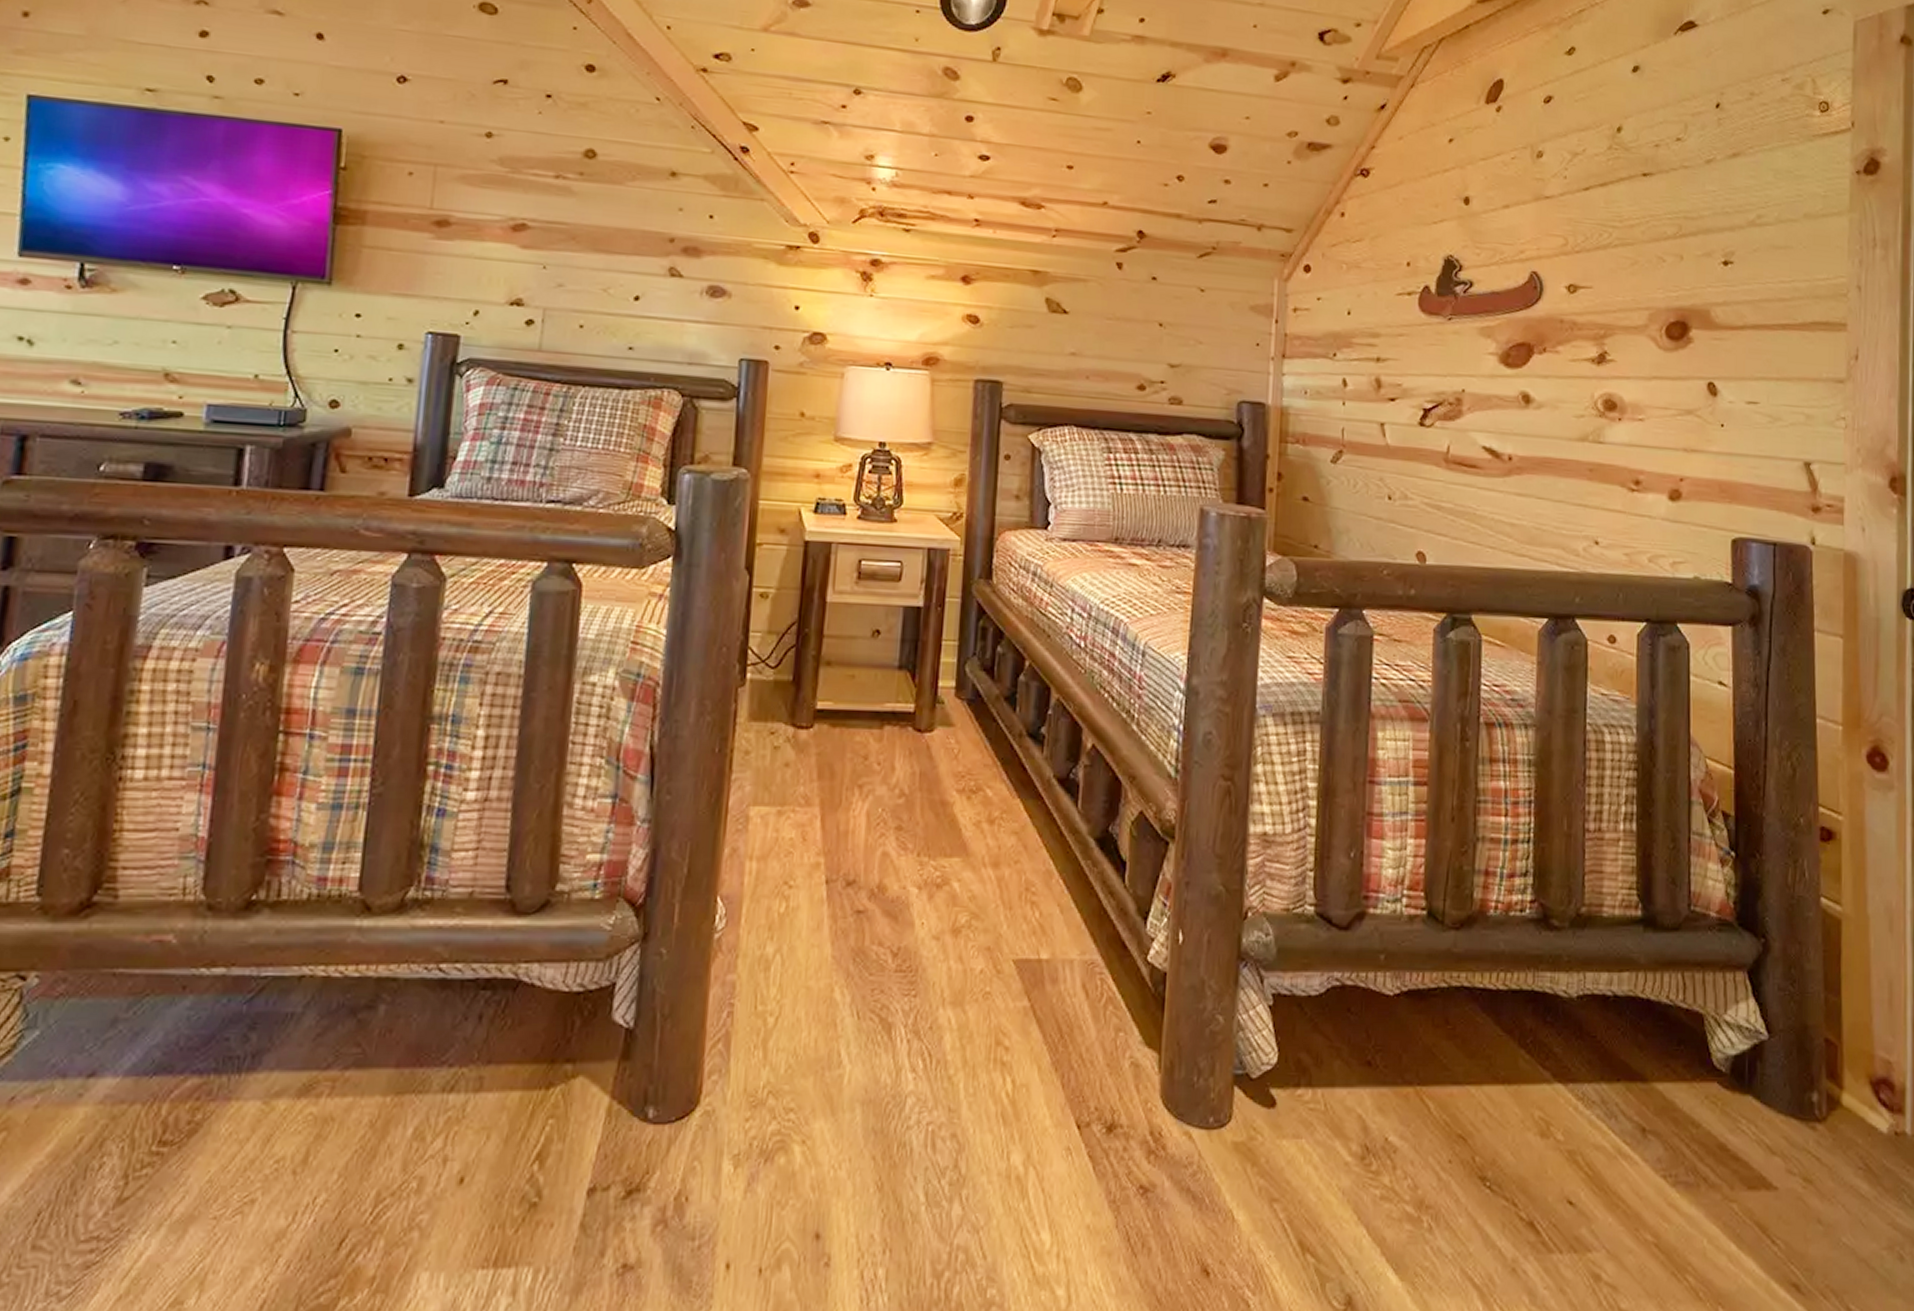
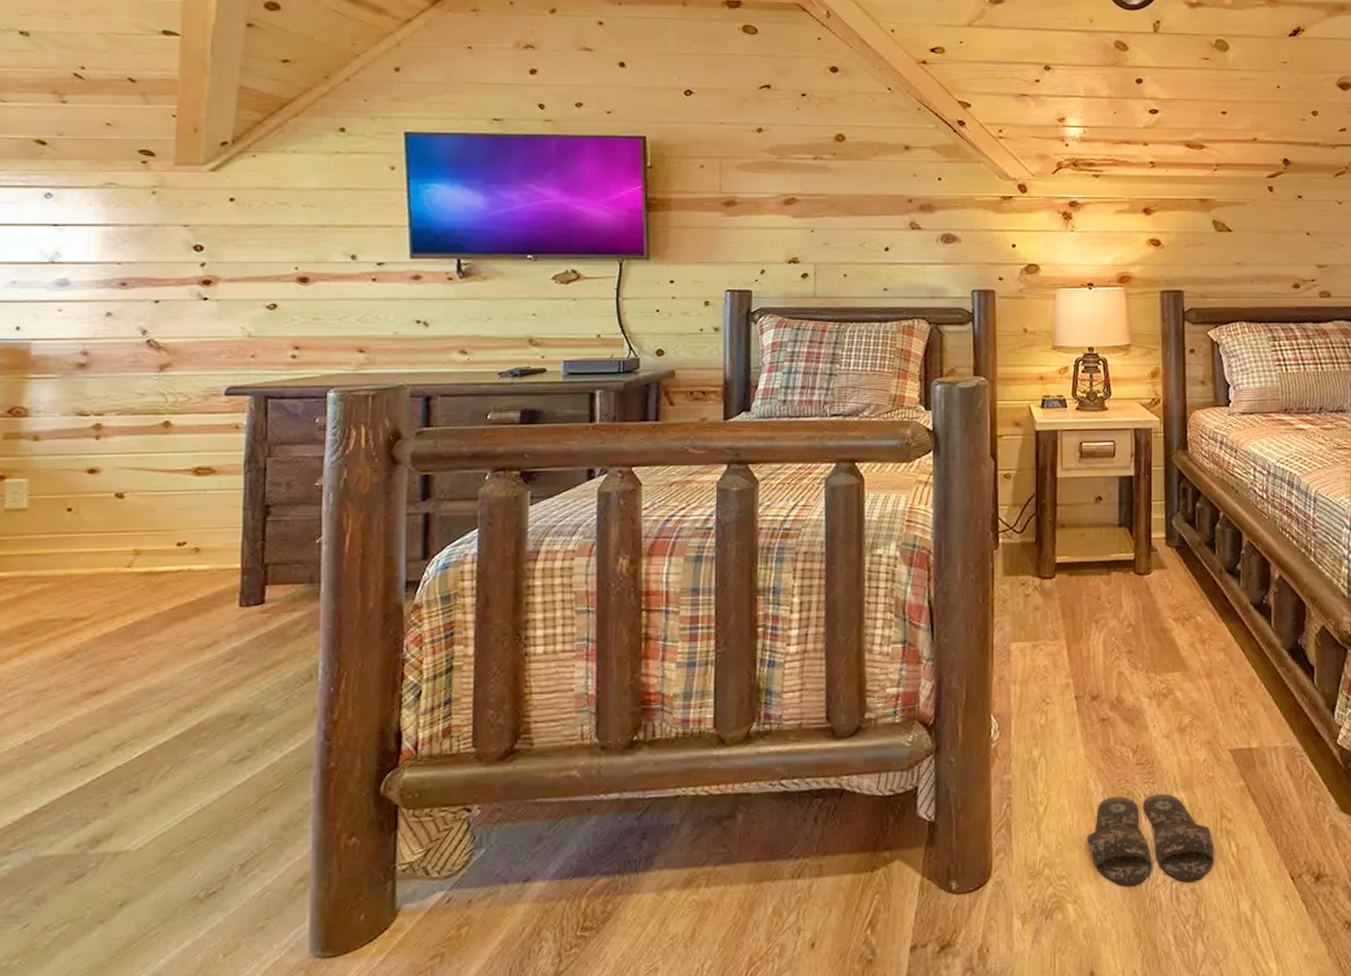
slippers: none [825,1010,985,1125] -> present [1087,793,1214,886]

